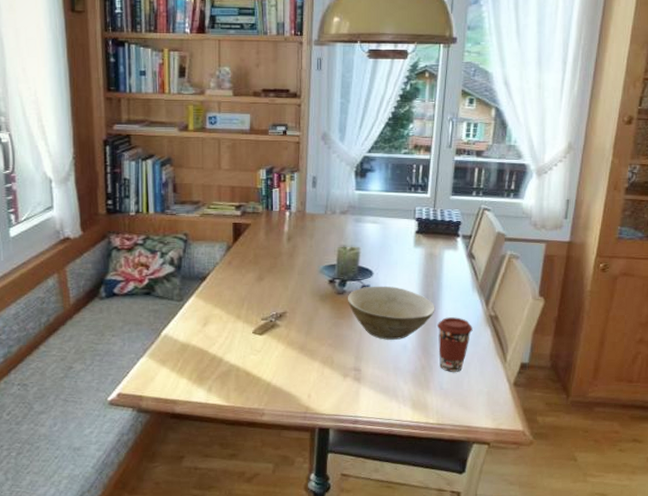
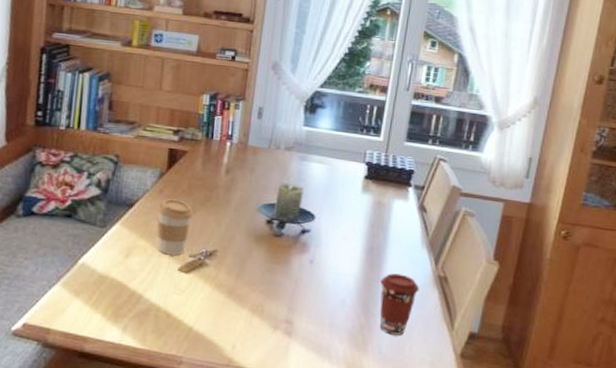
coffee cup: none [228,269,261,320] -> present [157,199,193,255]
bowl: present [348,285,435,340] -> none [285,231,380,293]

